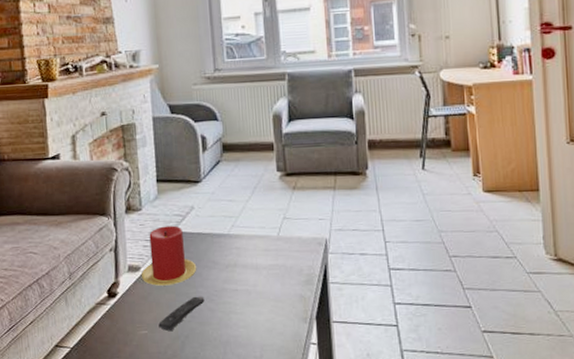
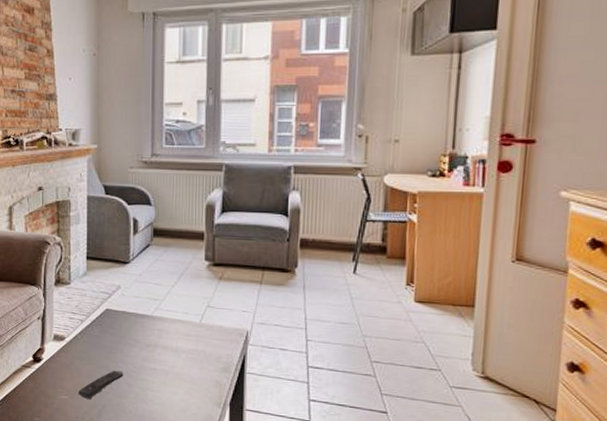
candle: present [142,225,197,286] -> none [66,301,119,357]

